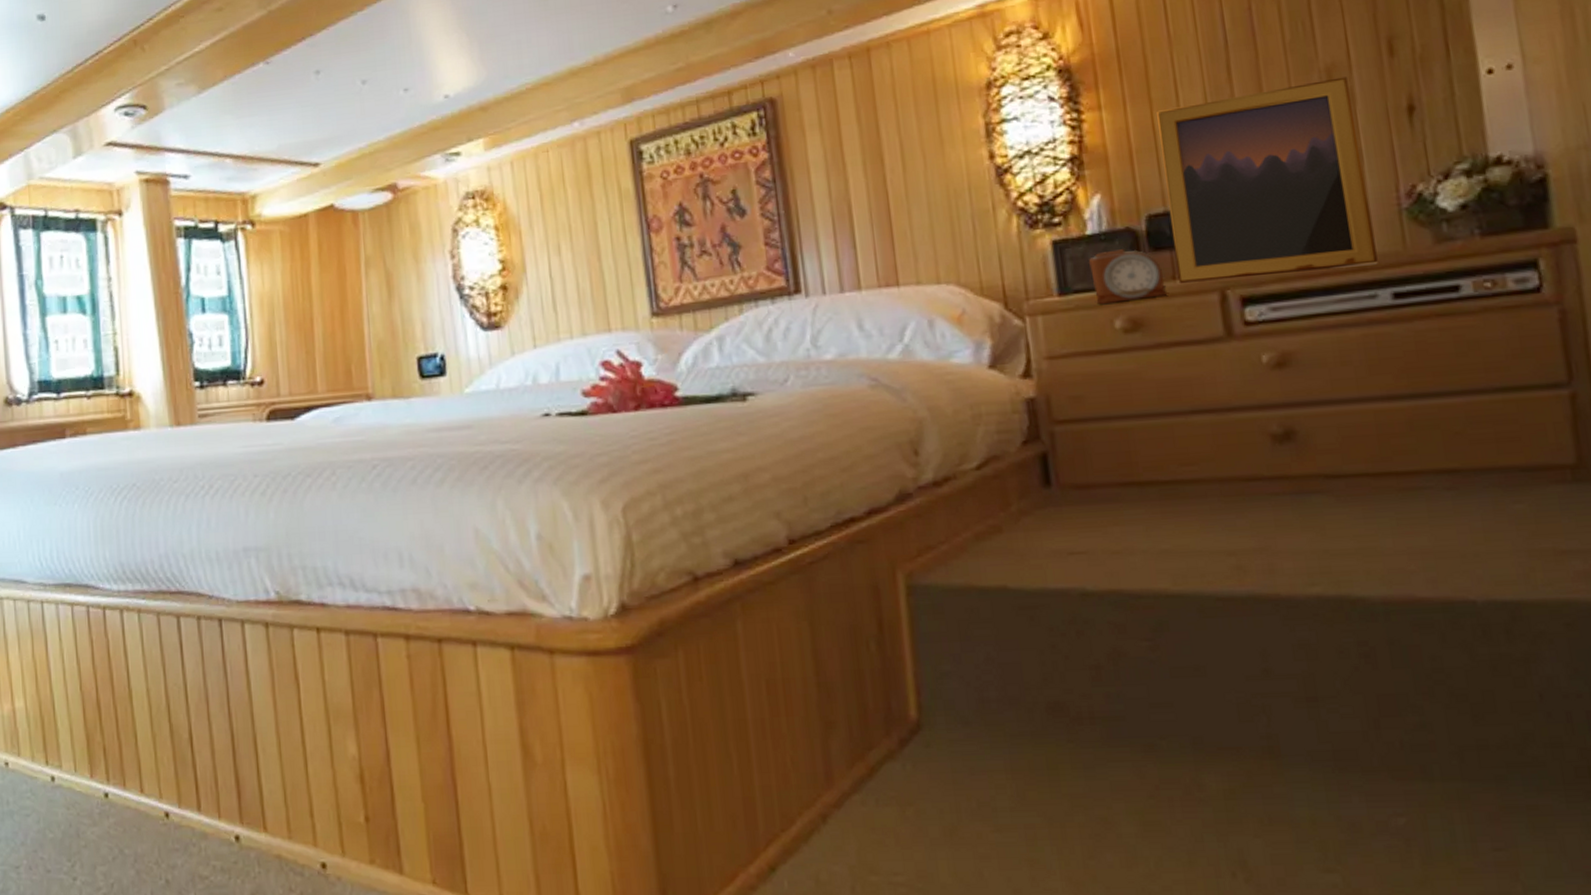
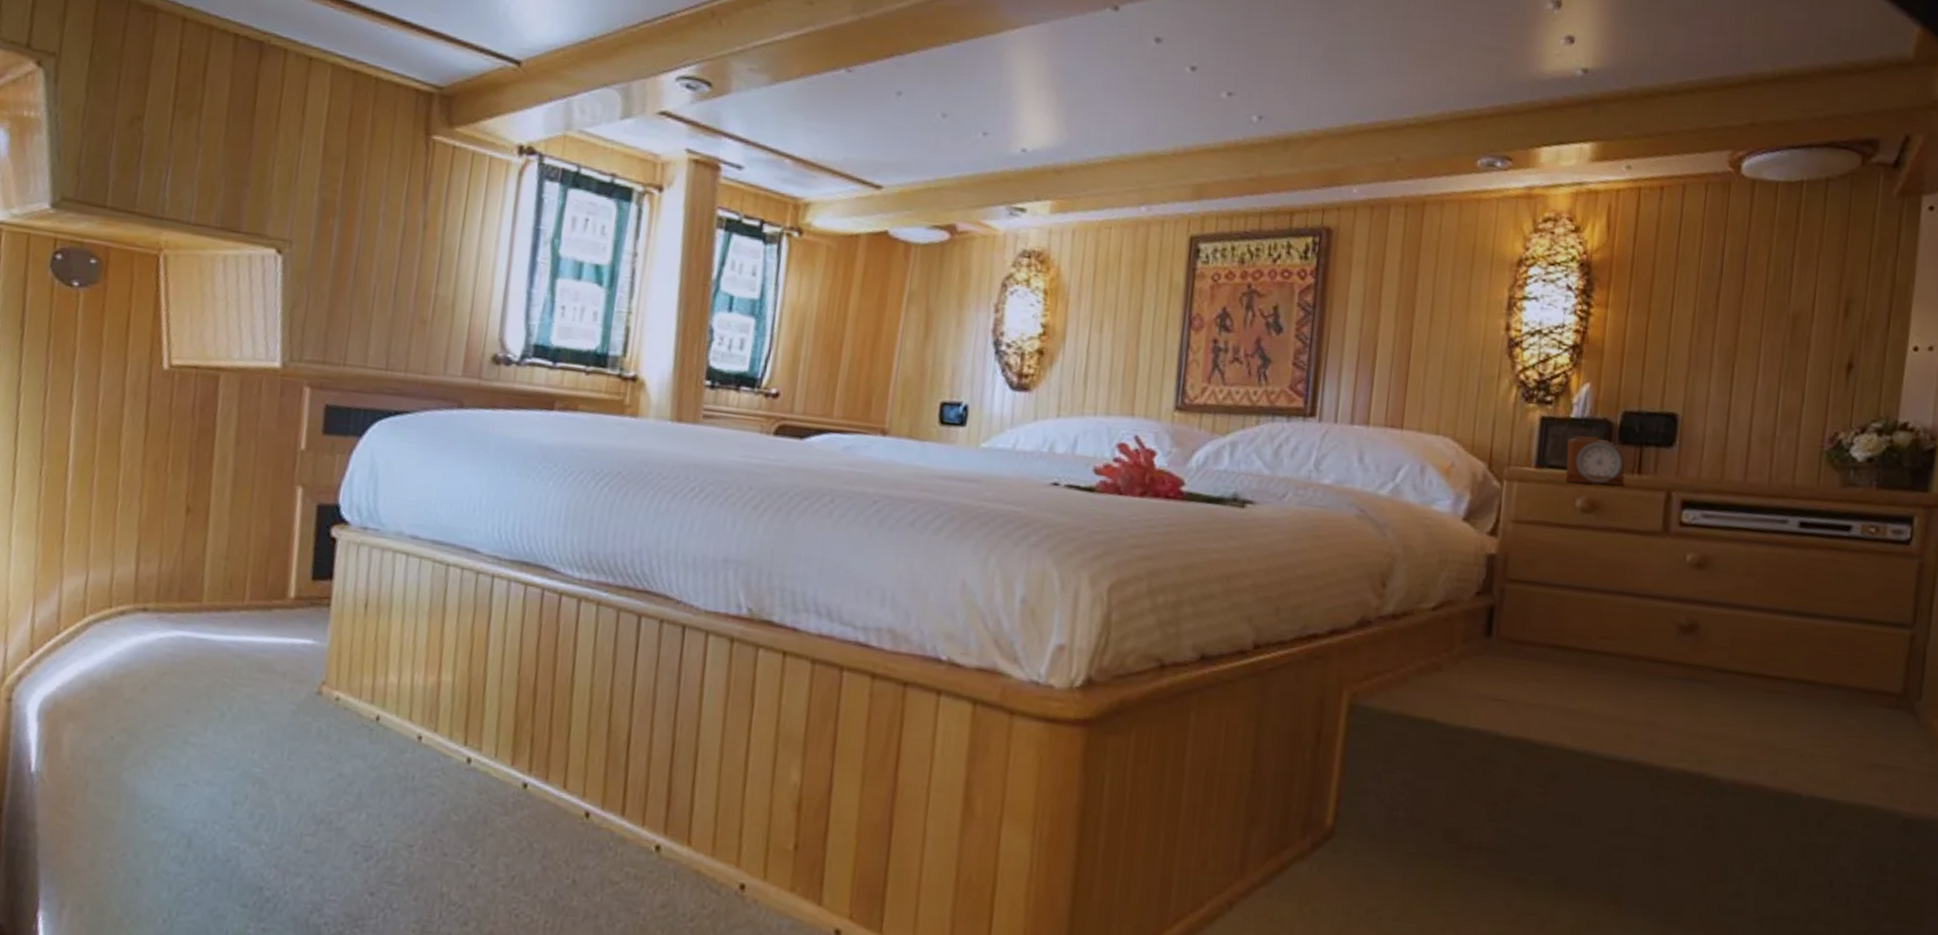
picture frame: present [1157,77,1378,283] -> none [1636,320,1808,495]

